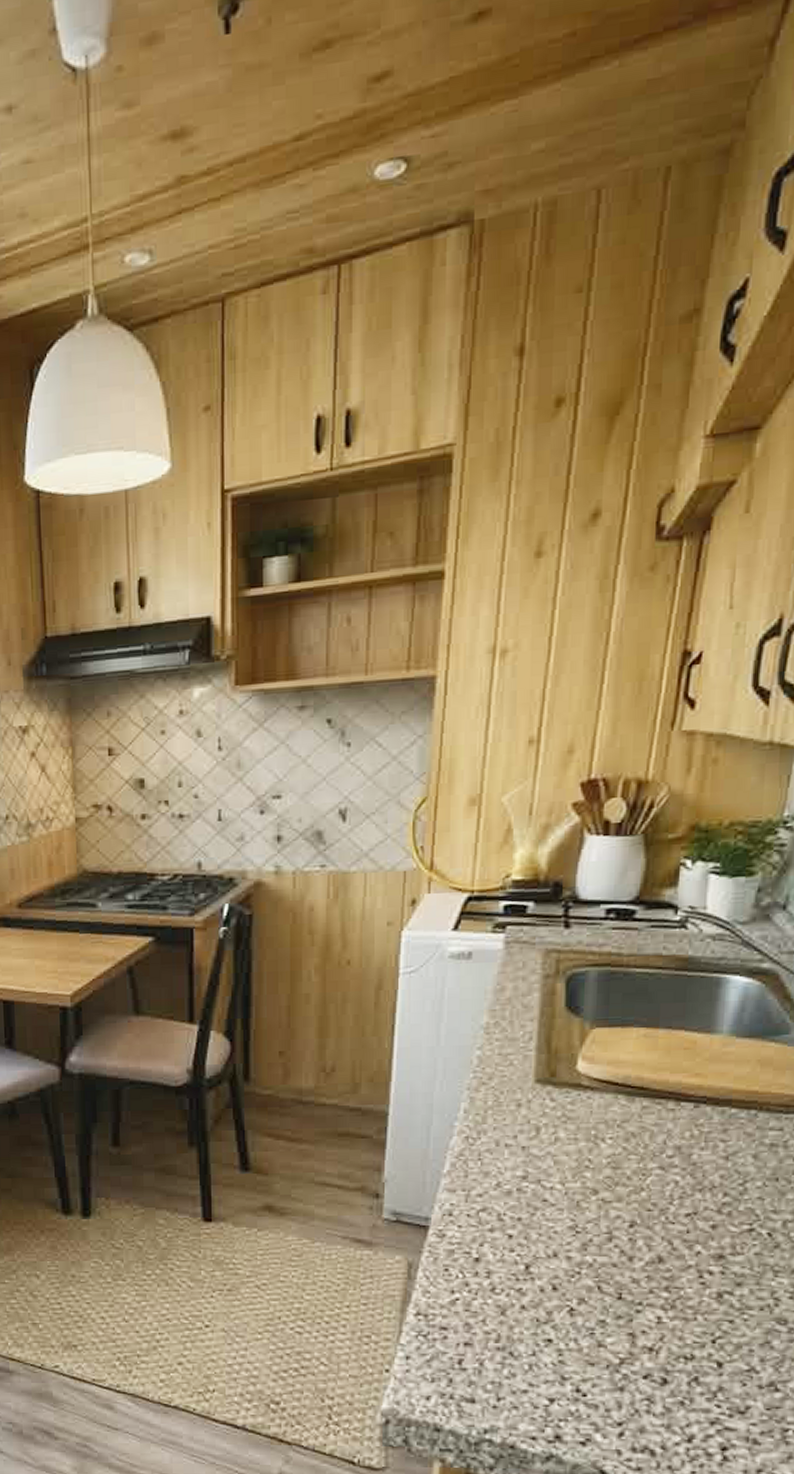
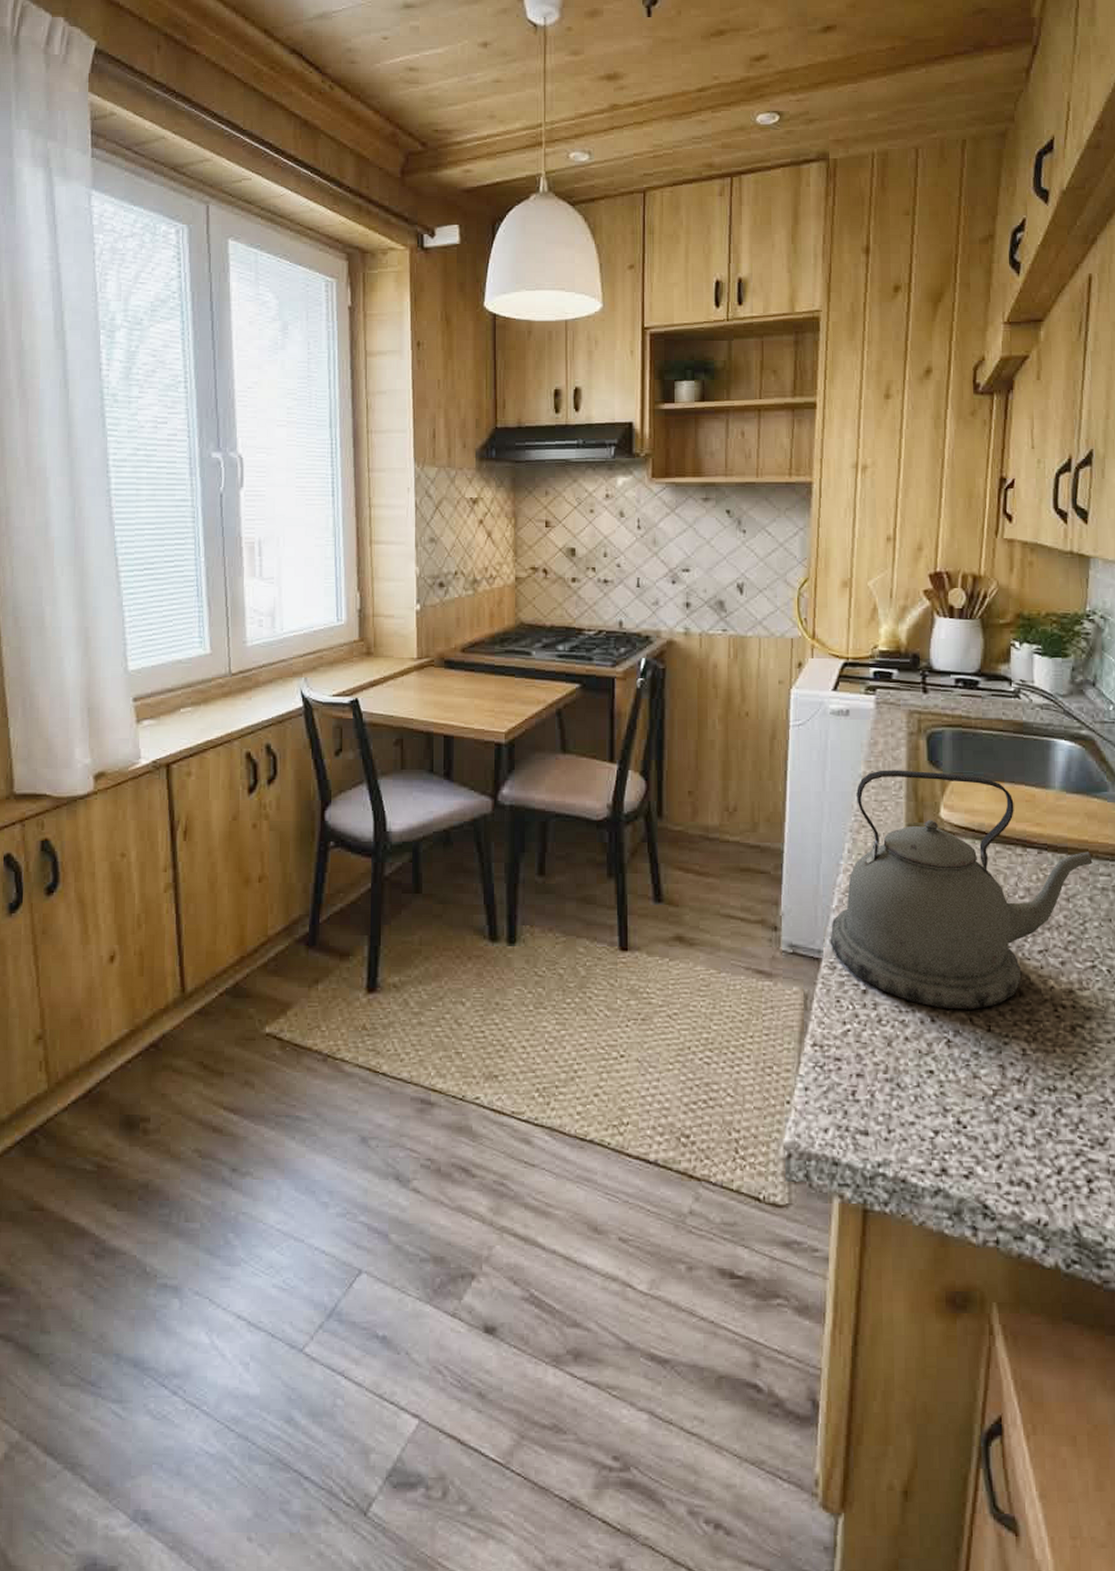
kettle: none [439,1018,762,1277] -> present [830,770,1093,1010]

